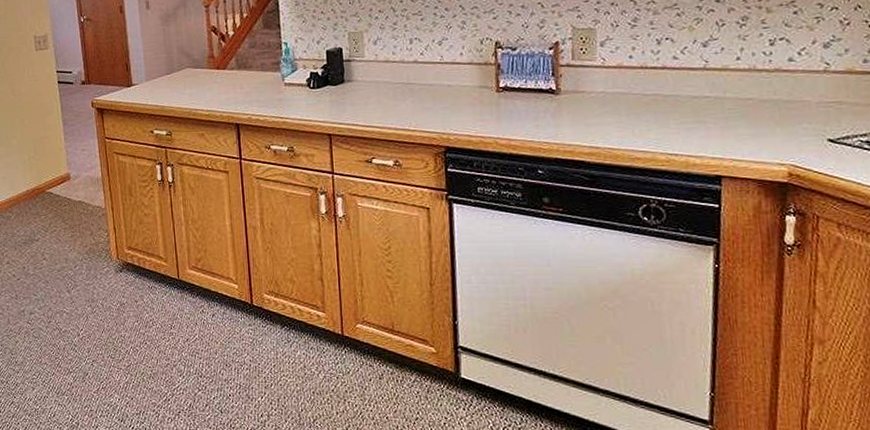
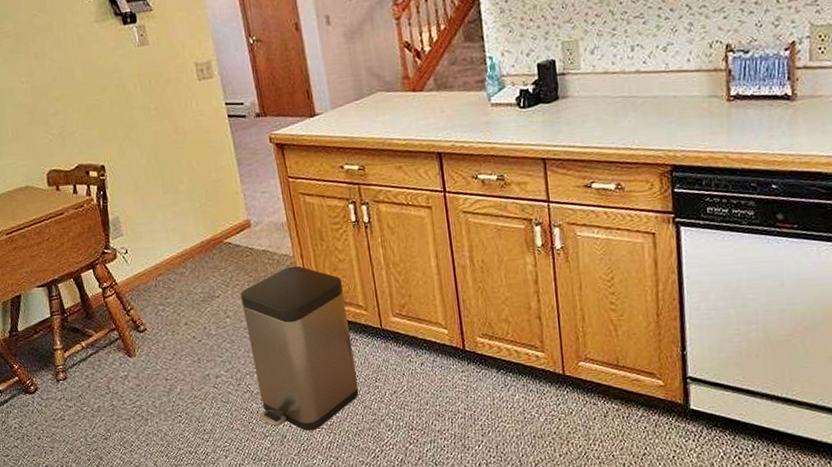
pedal bin: none [57,217,155,370] -> present [240,266,359,431]

